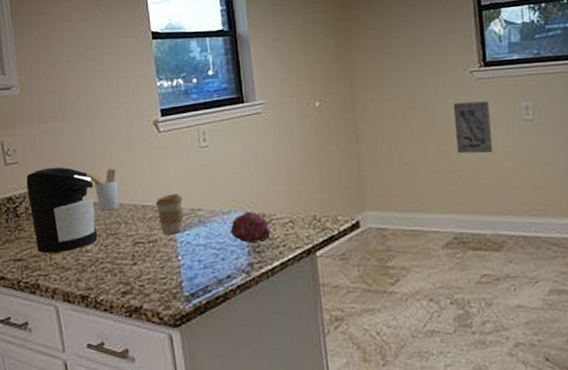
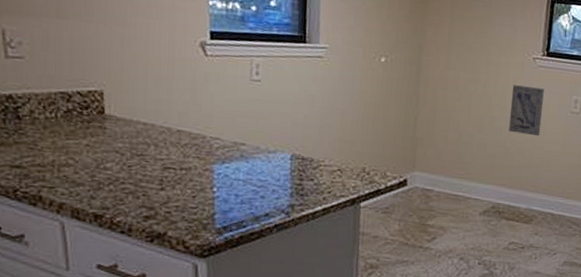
coffee maker: present [26,167,98,253] -> none [33,70,121,166]
utensil holder: present [87,168,120,211] -> none [113,84,151,130]
coffee cup: present [155,194,184,234] -> none [193,123,225,165]
fruit: present [229,212,271,243] -> none [273,155,317,187]

